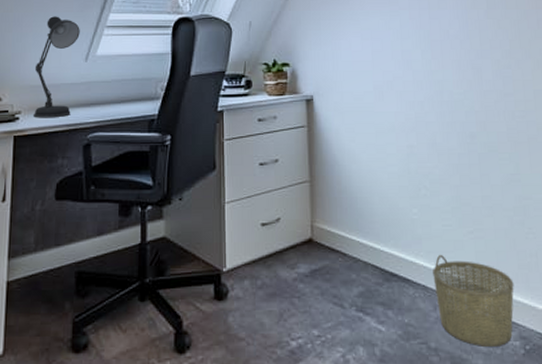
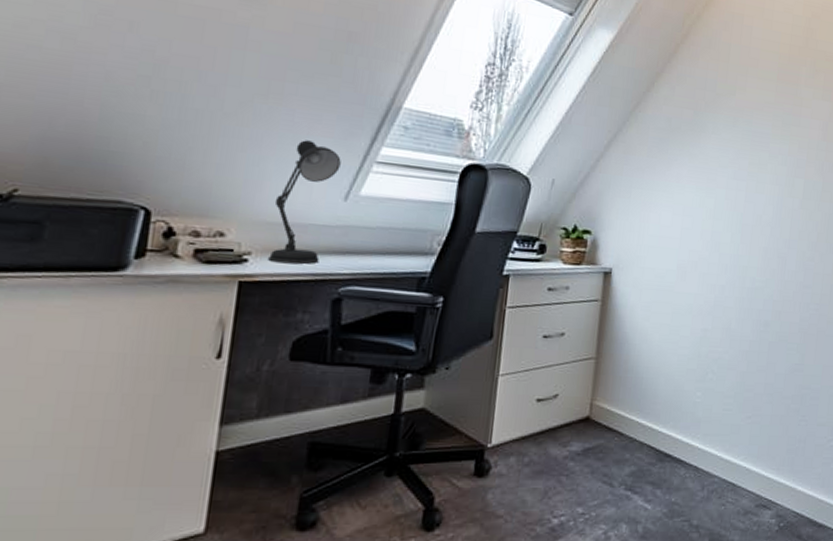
basket: present [433,254,514,347] -> none [705,437,780,524]

